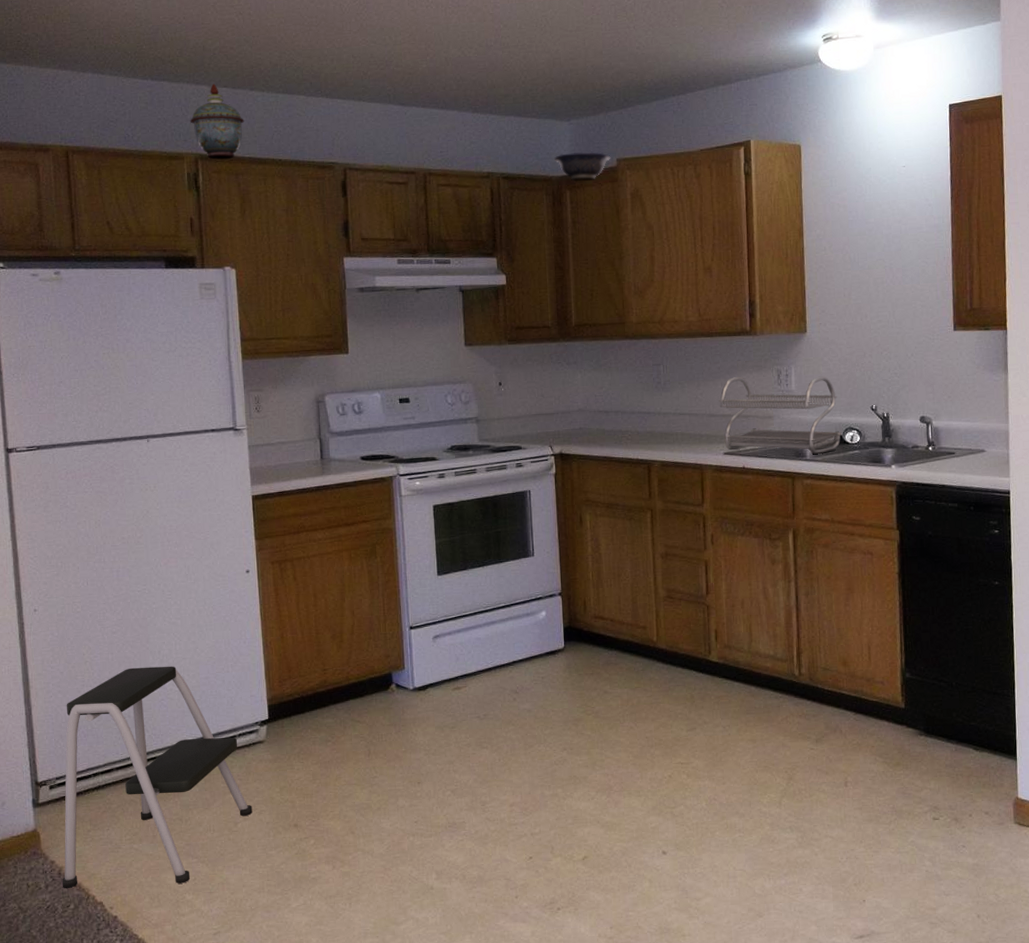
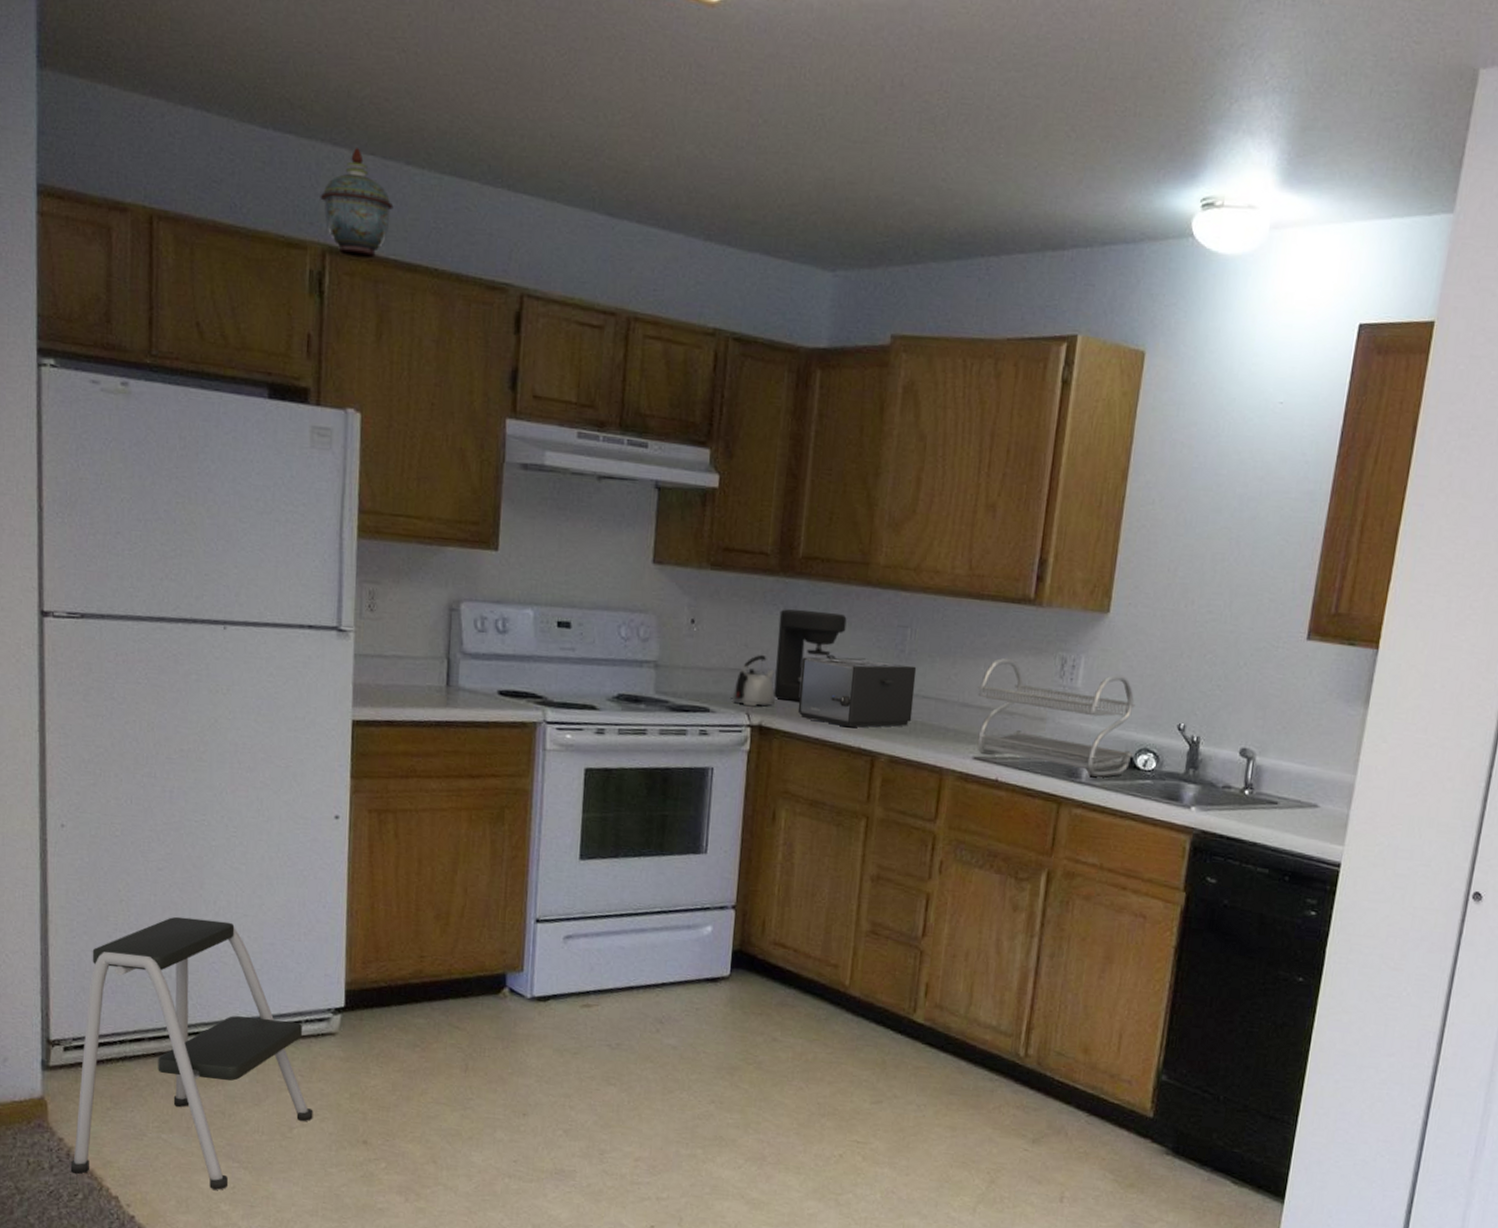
kettle: none [537,400,569,441] -> present [731,654,775,707]
decorative bowl: present [553,152,611,182] -> none [805,316,884,361]
coffee maker: none [564,362,615,432] -> present [774,609,847,703]
toaster: none [585,392,674,445] -> present [798,657,917,728]

